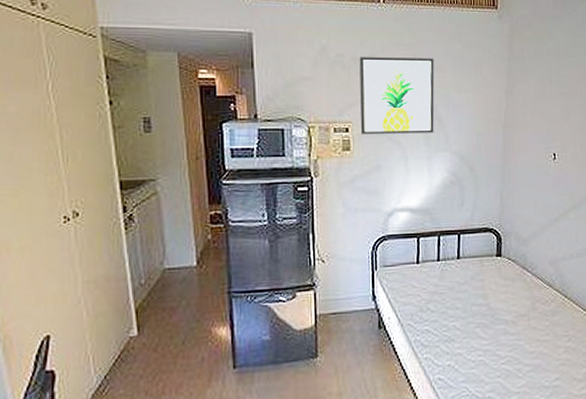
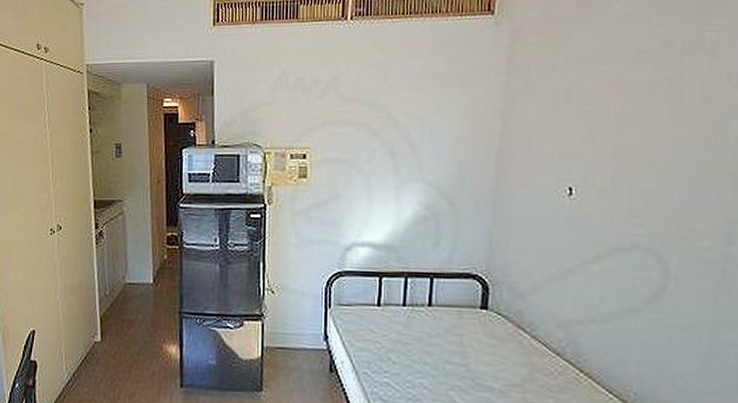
wall art: present [359,57,435,134] -> none [320,76,408,161]

